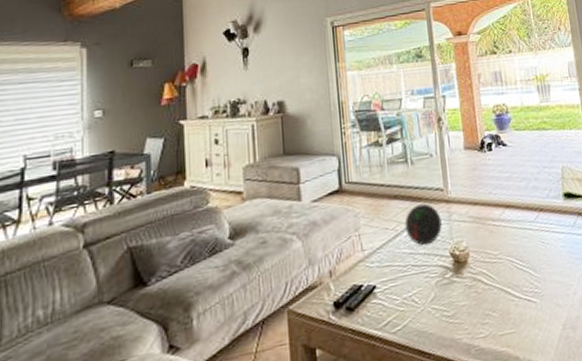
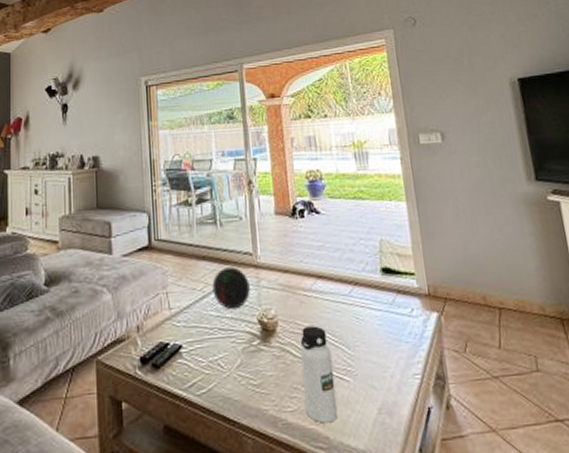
water bottle: none [491,253,527,345] -> present [300,326,338,424]

